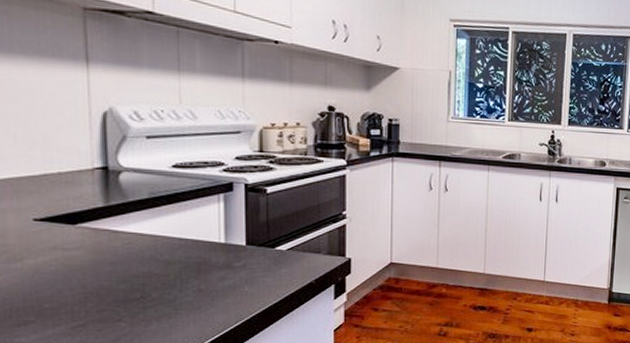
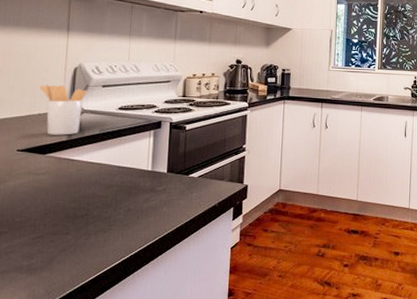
utensil holder: none [54,133,126,200] -> present [39,84,87,135]

